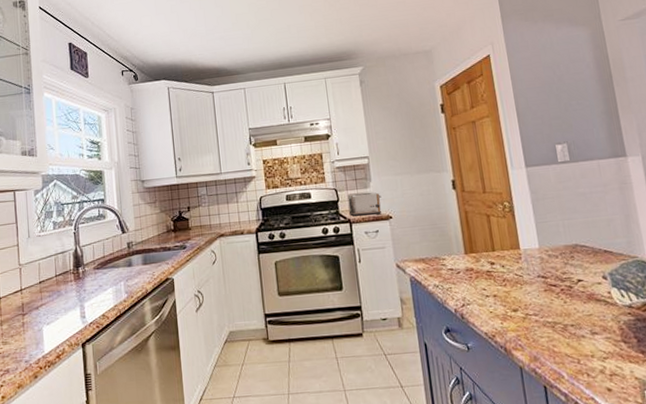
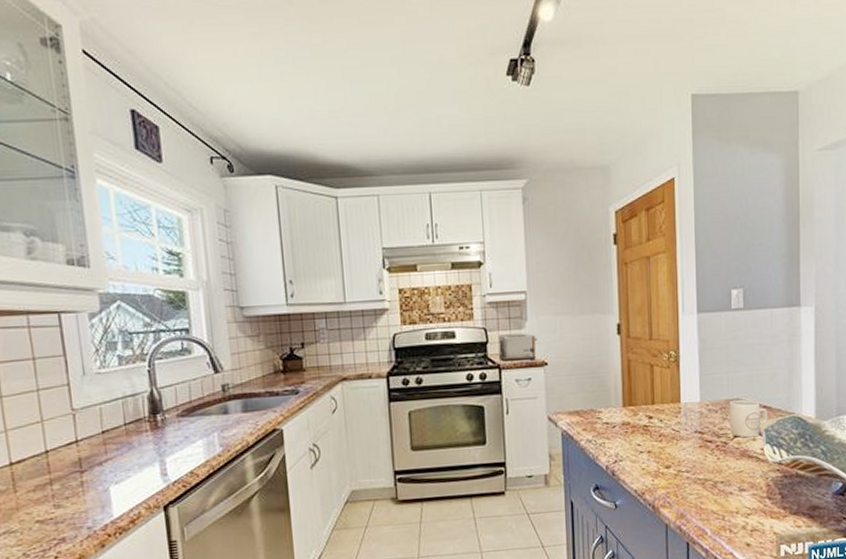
mug: none [569,244,611,282] -> present [728,399,768,438]

